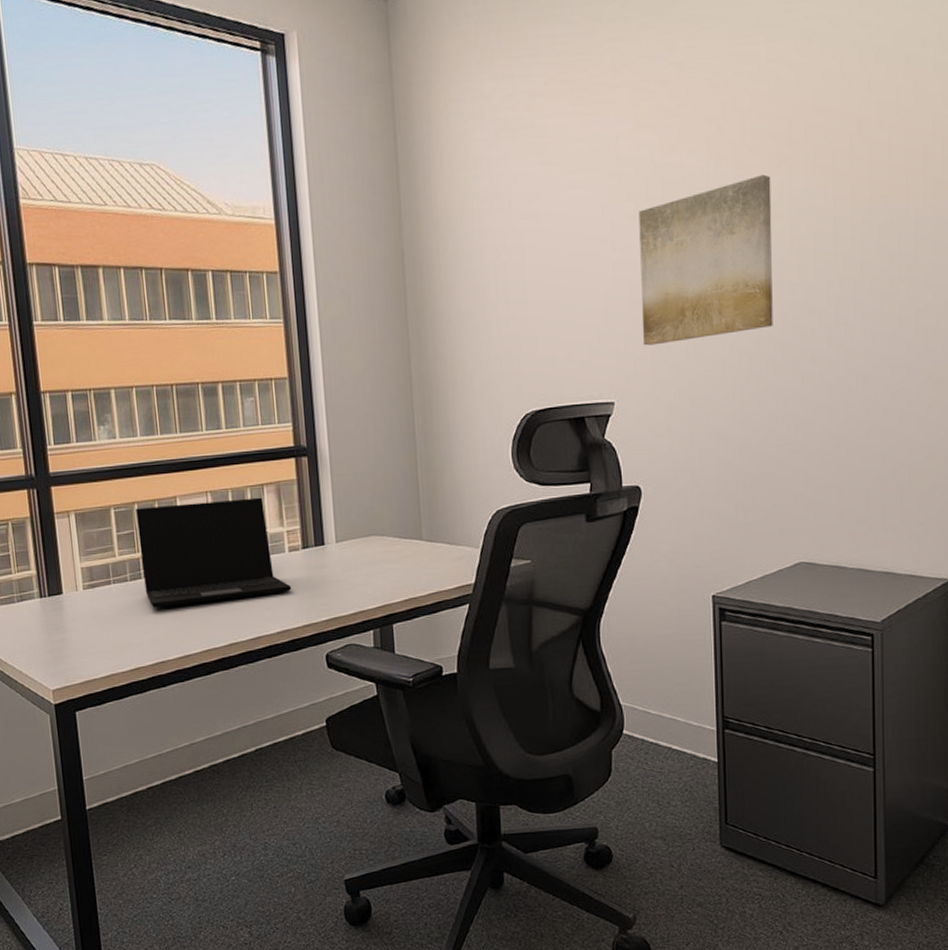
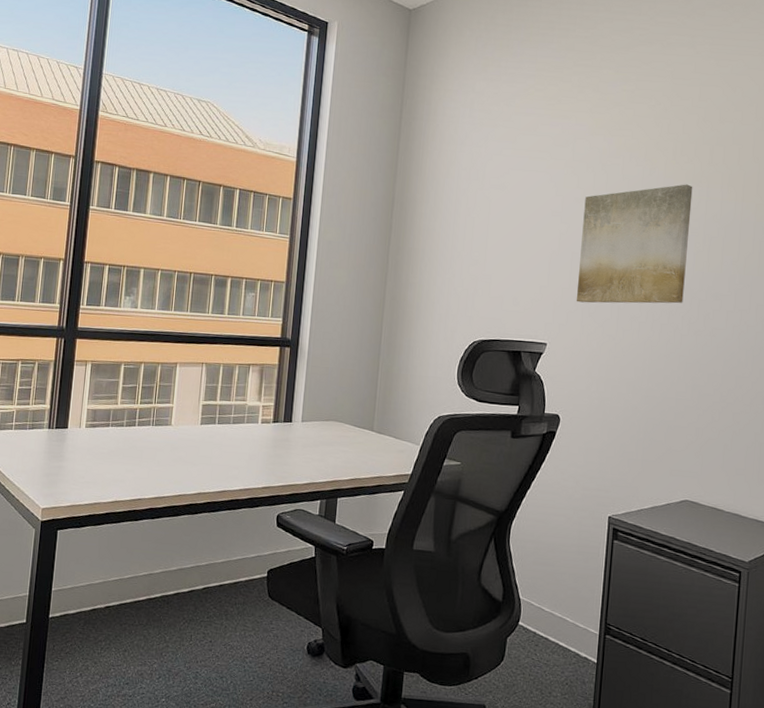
laptop: present [135,497,292,608] -> none [136,367,259,457]

